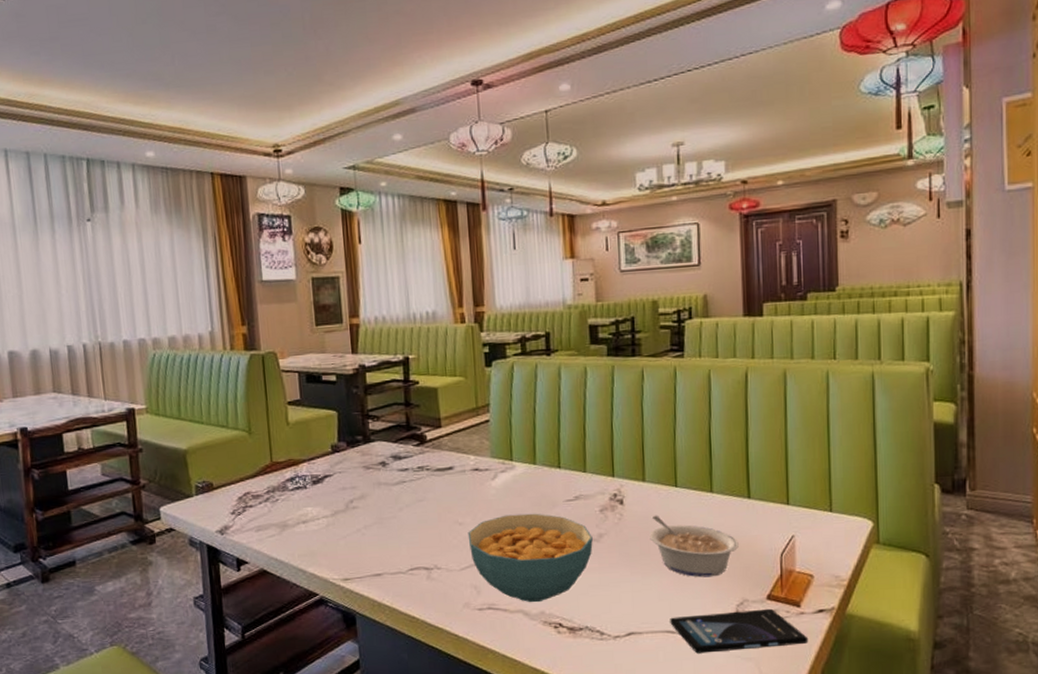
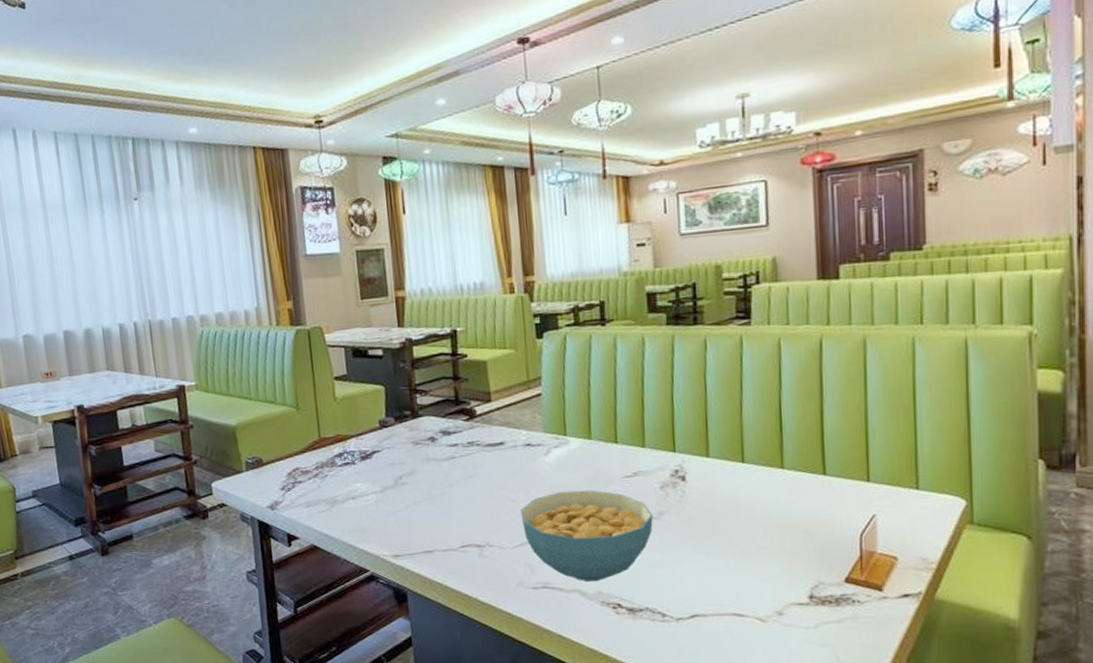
legume: present [649,515,739,578] -> none [714,492,813,558]
smartphone: present [670,608,809,654] -> none [737,592,892,638]

